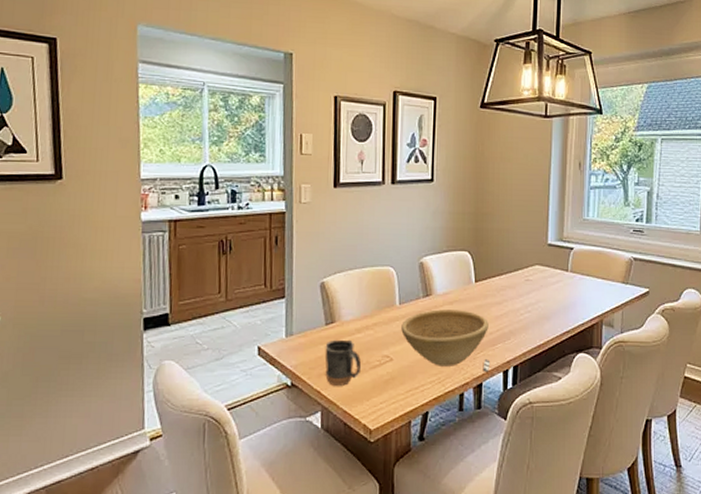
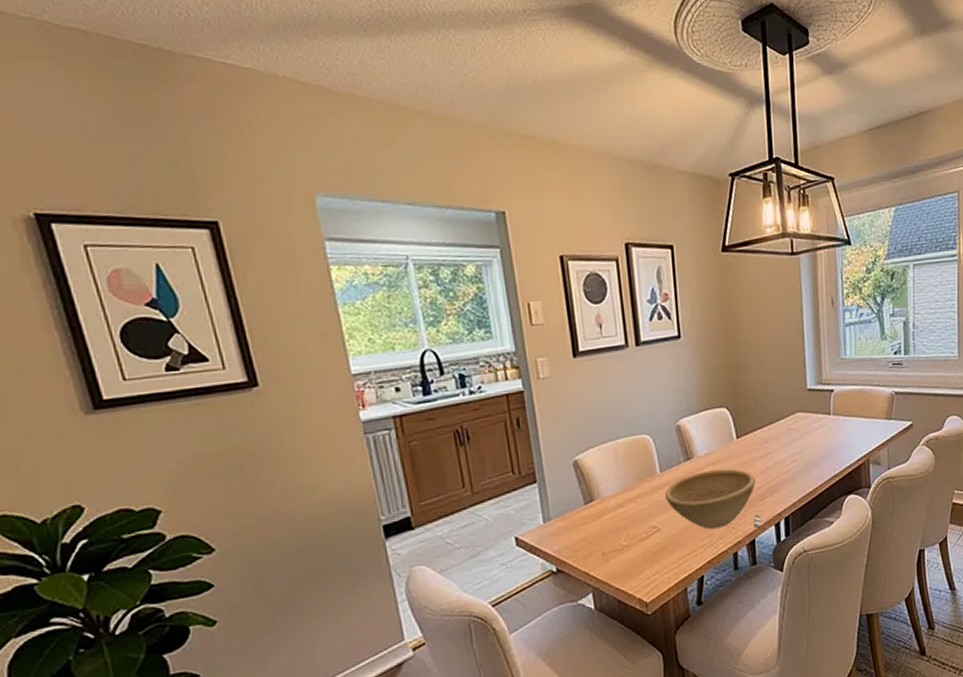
mug: present [325,339,362,386] -> none [587,515,629,565]

